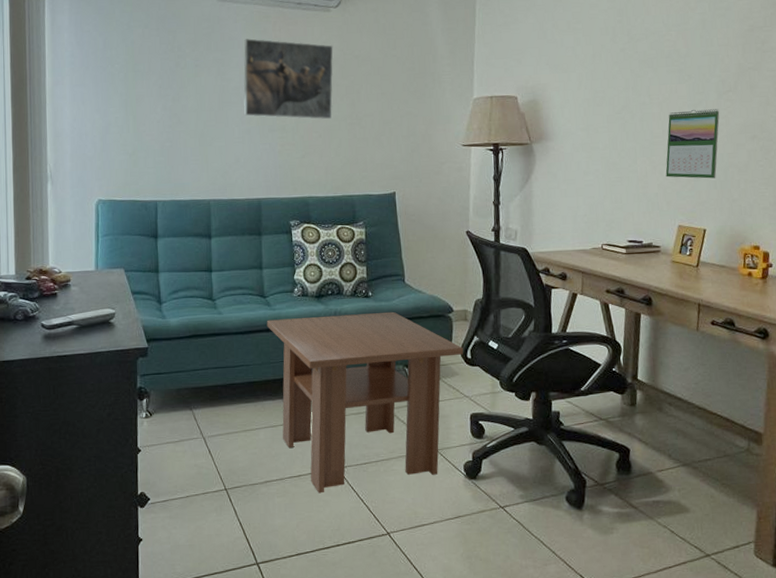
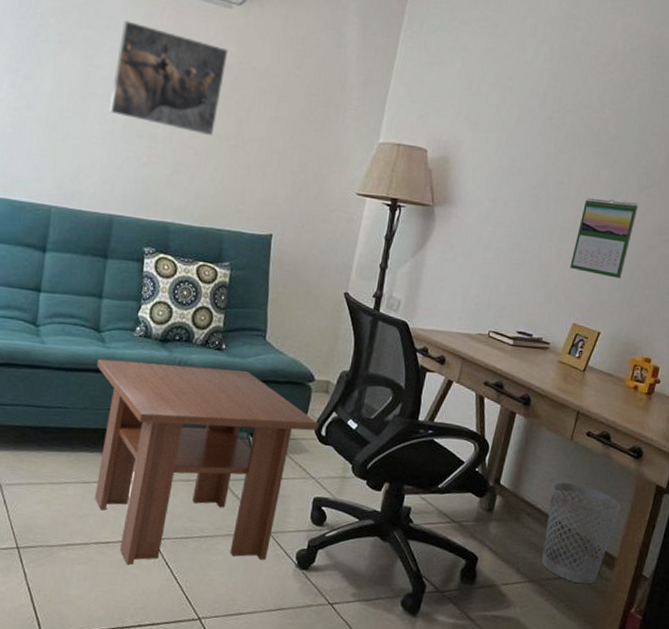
wastebasket: none [687,370,758,462] -> present [542,482,621,584]

